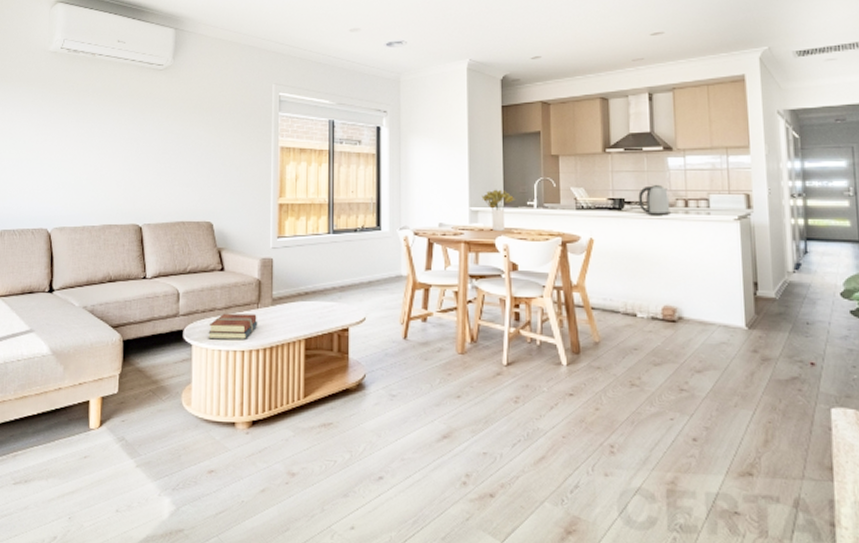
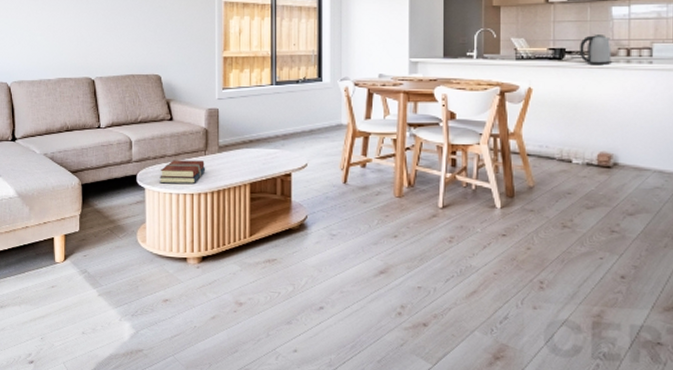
flower bouquet: present [481,189,515,232] -> none [421,40,455,82]

